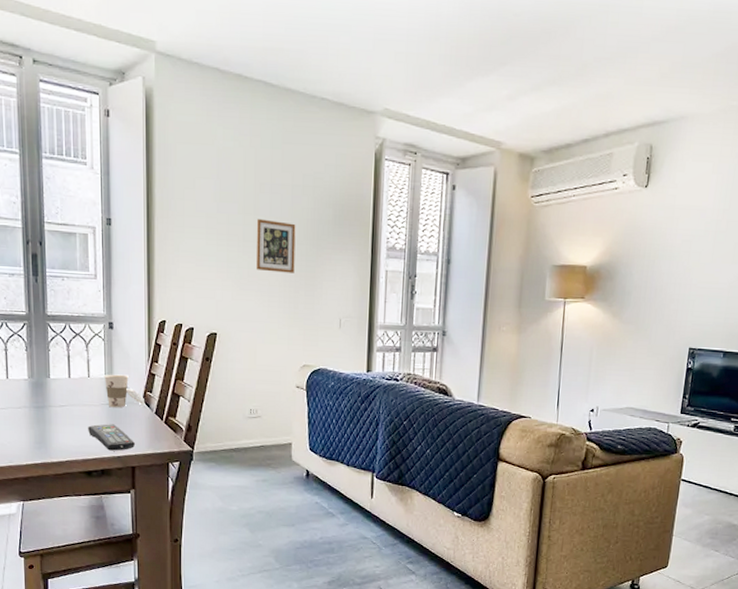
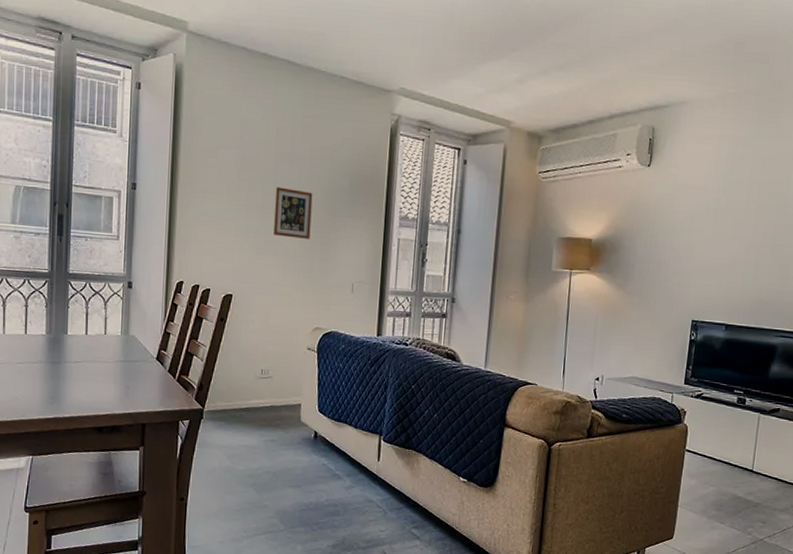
remote control: present [88,424,136,451] -> none [101,380,148,408]
cup: present [103,374,146,408] -> none [119,332,159,366]

